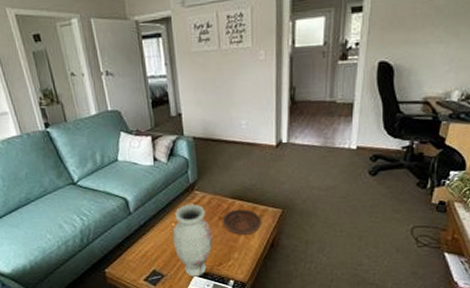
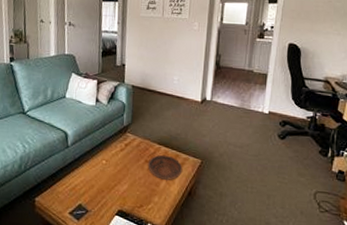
vase: present [172,204,212,277] -> none [101,144,137,216]

